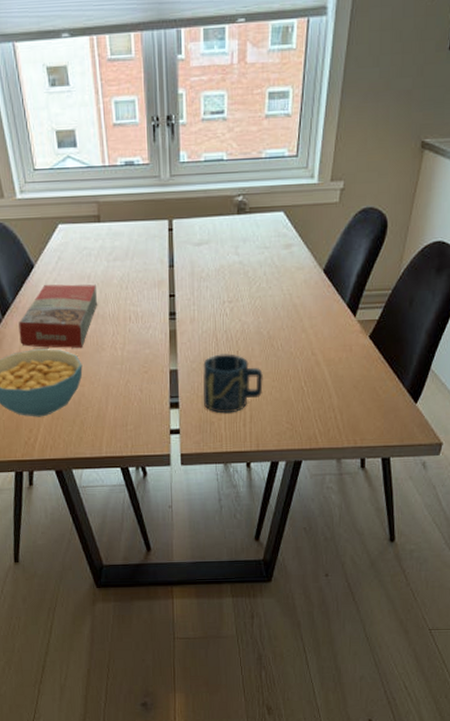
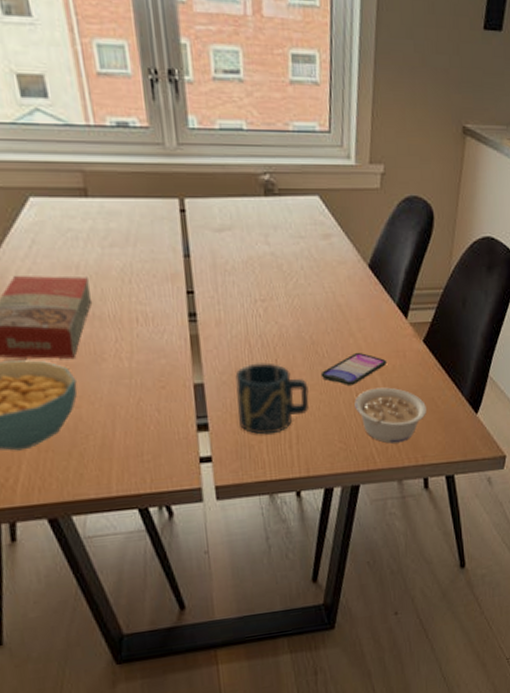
smartphone: none [274,345,335,374] -> present [320,352,388,385]
legume: none [302,377,369,426] -> present [354,387,427,444]

